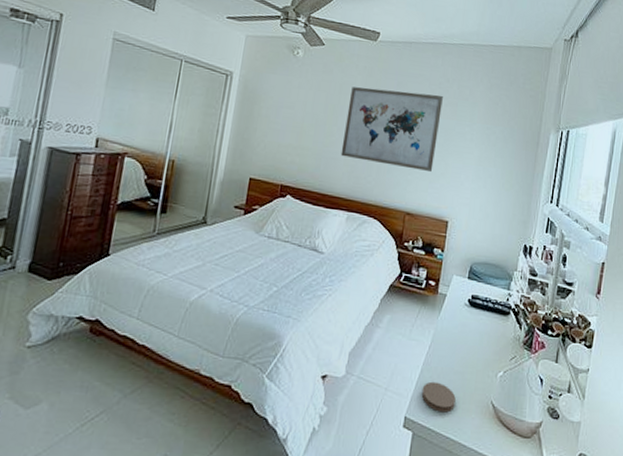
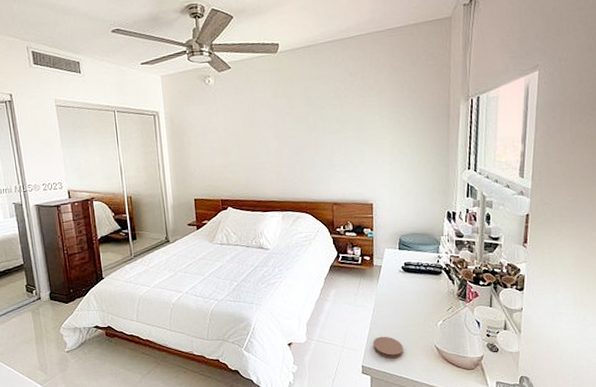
wall art: present [340,87,443,171] -> none [263,90,351,166]

